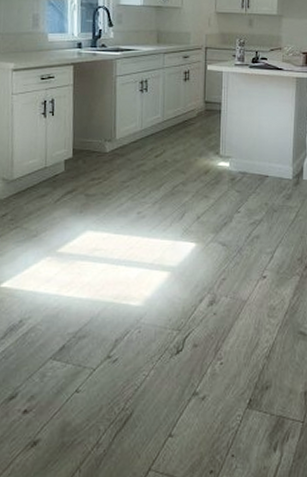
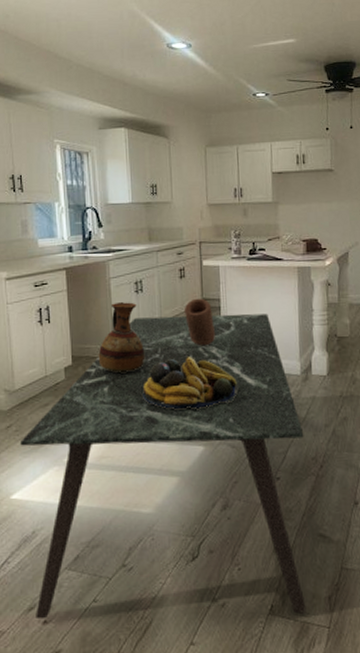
dining table: none [14,116,292,409] -> present [20,313,307,620]
ceramic pitcher: none [99,100,145,167] -> present [98,302,145,373]
fruit bowl: none [140,156,232,207] -> present [143,357,238,409]
vase: none [185,101,214,147] -> present [183,298,215,346]

